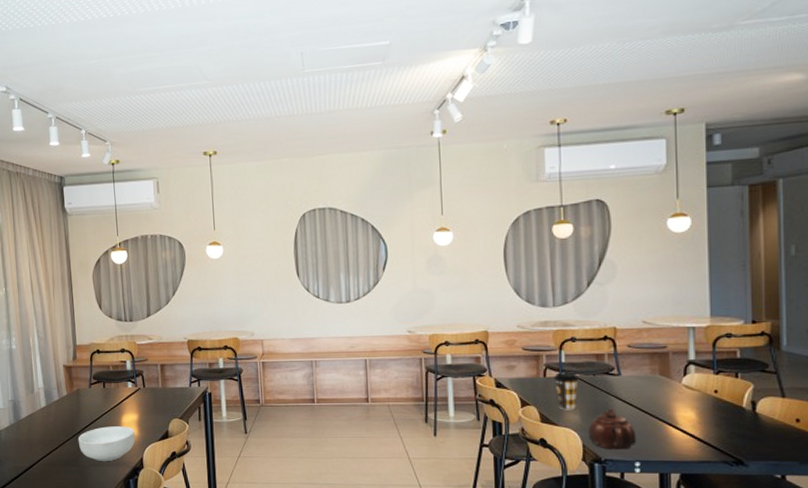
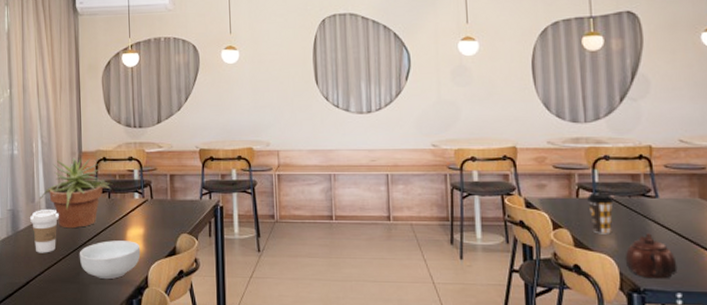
coffee cup: none [31,399,58,439] -> present [30,210,59,253]
potted plant: none [39,350,106,416] -> present [40,157,112,229]

